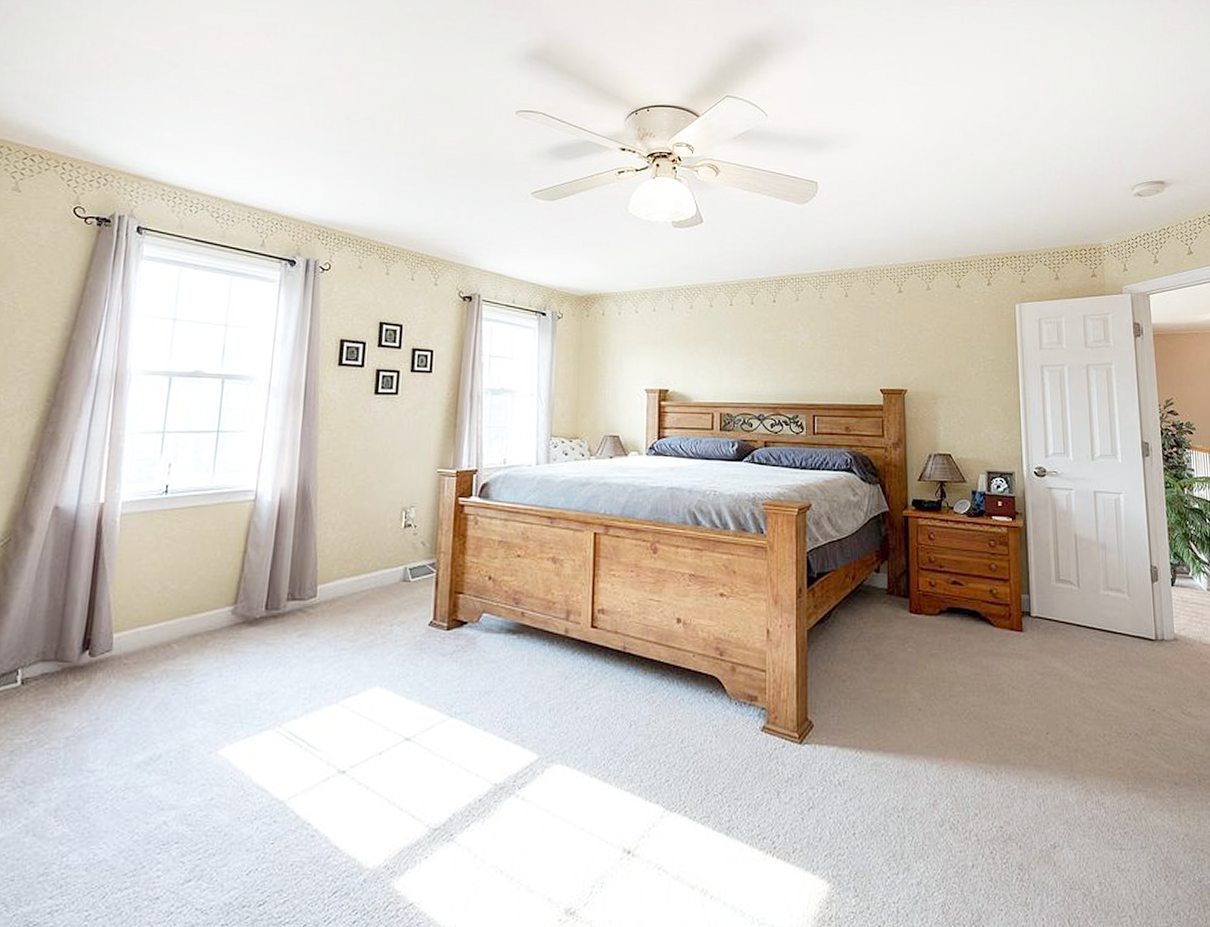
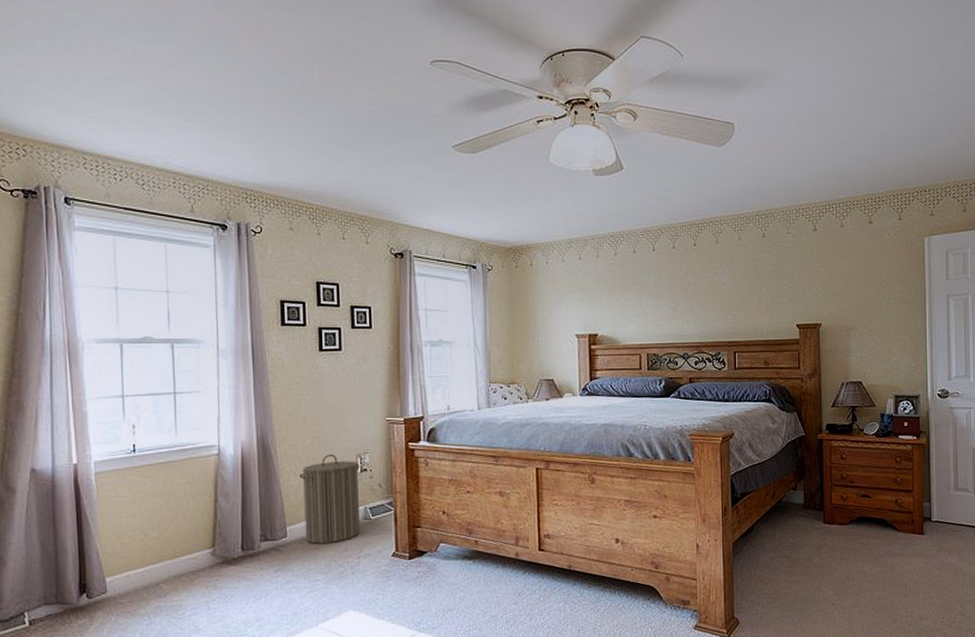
laundry hamper: none [336,505,405,606] -> present [299,454,361,544]

